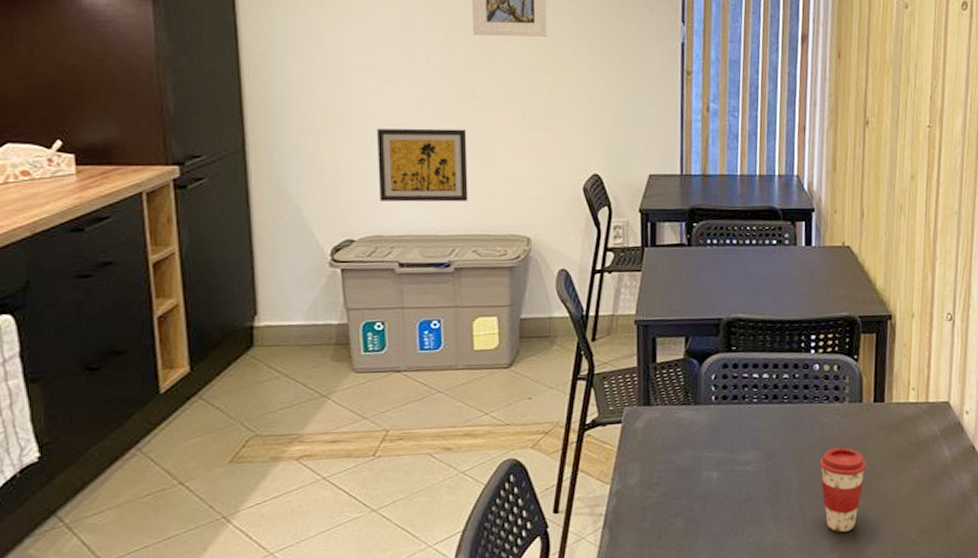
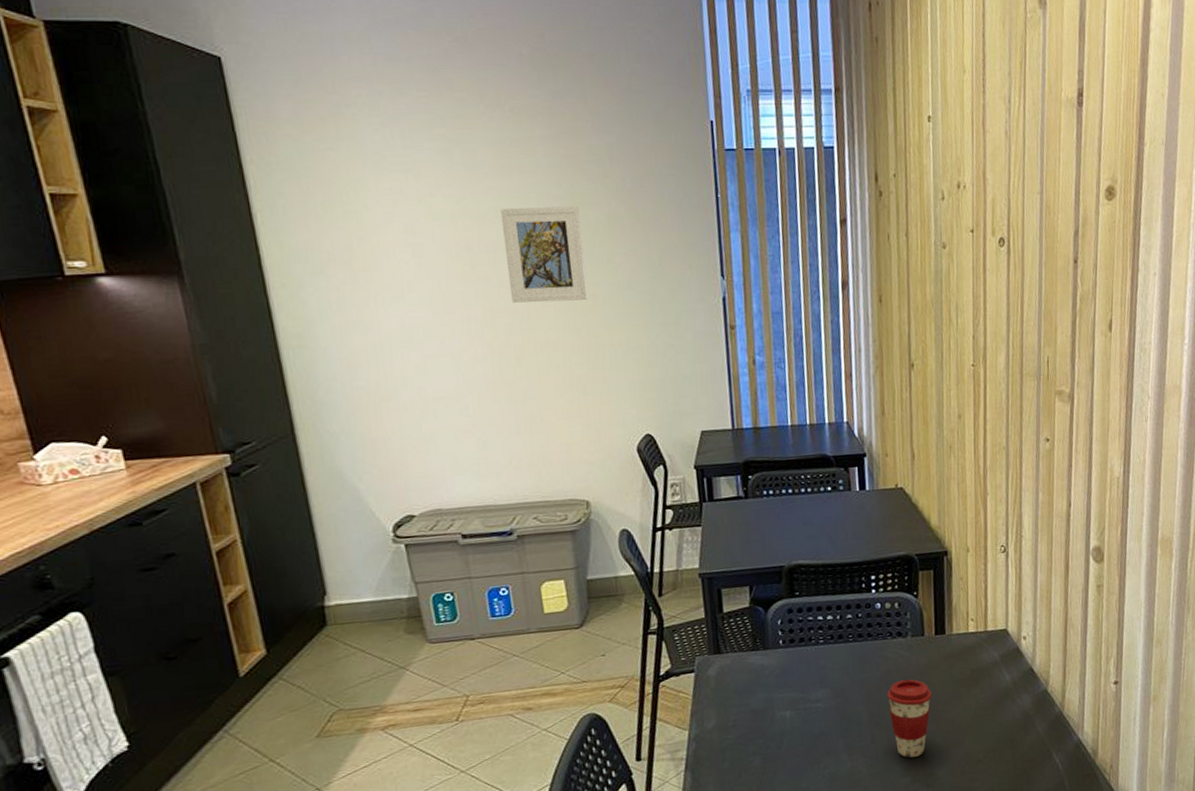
wall art: present [377,128,468,202] -> none [425,398,524,476]

